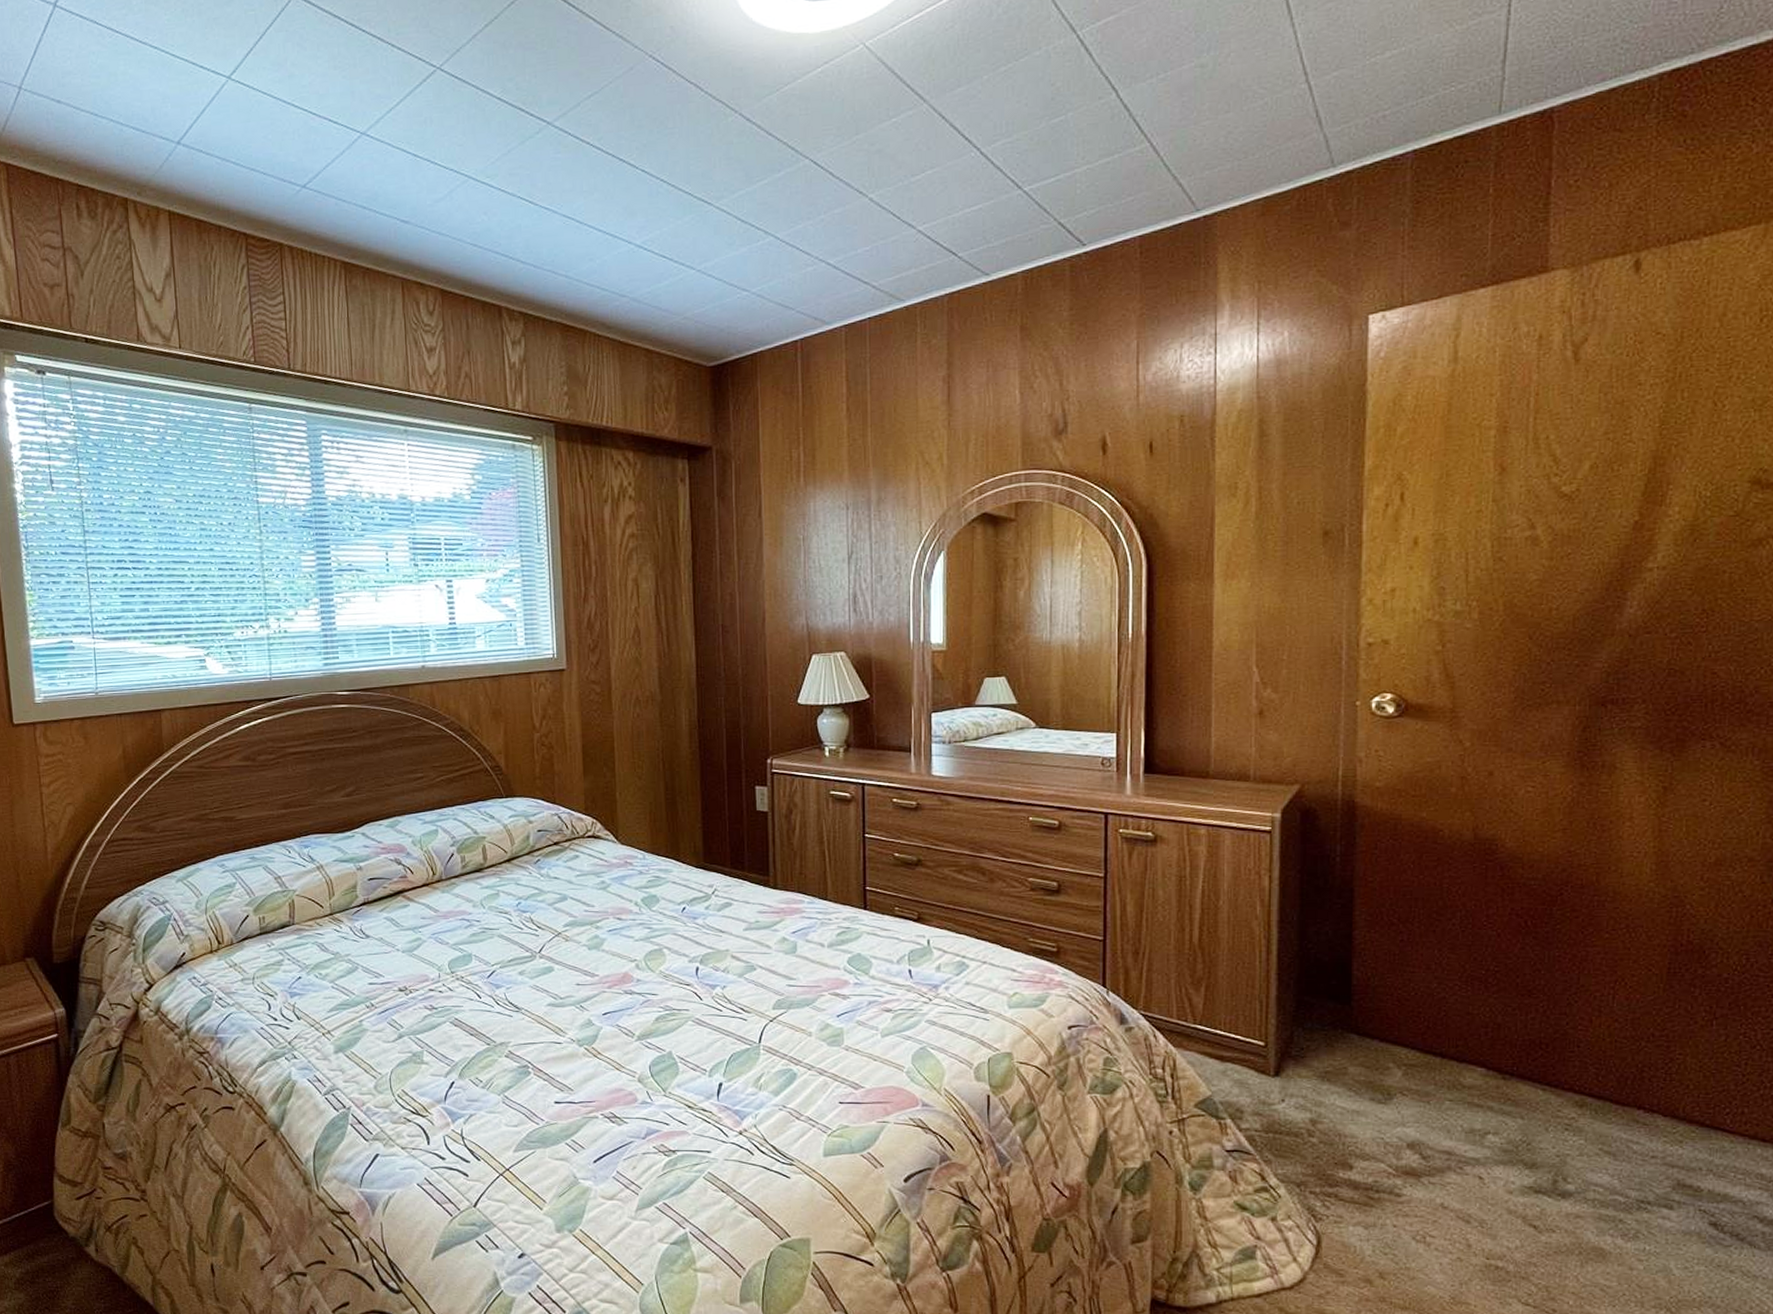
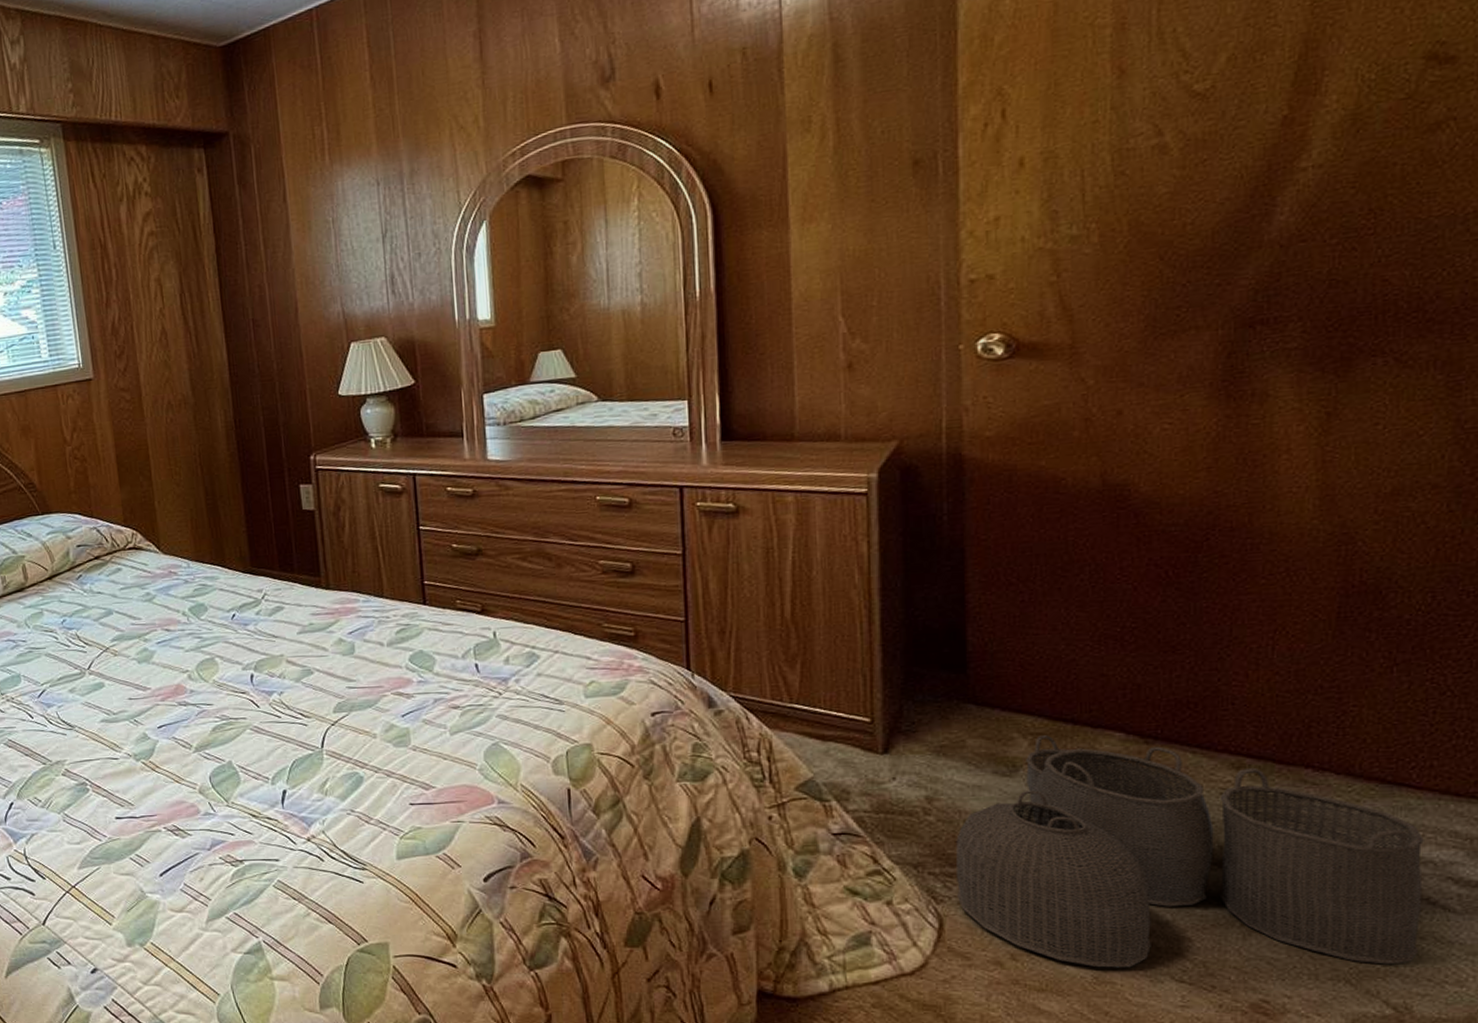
woven basket: none [1335,1067,1735,1295] -> present [956,735,1424,968]

